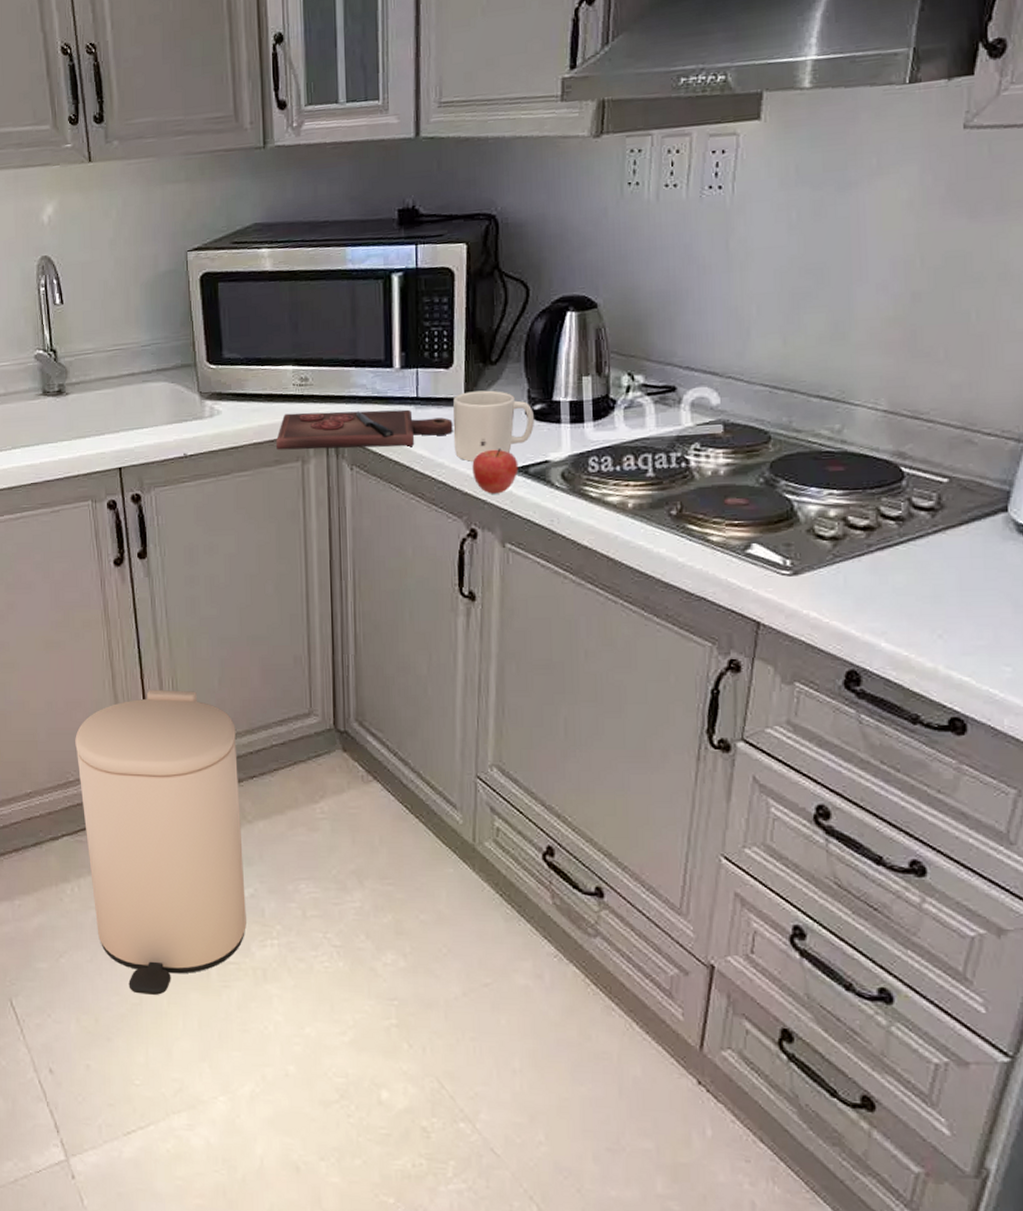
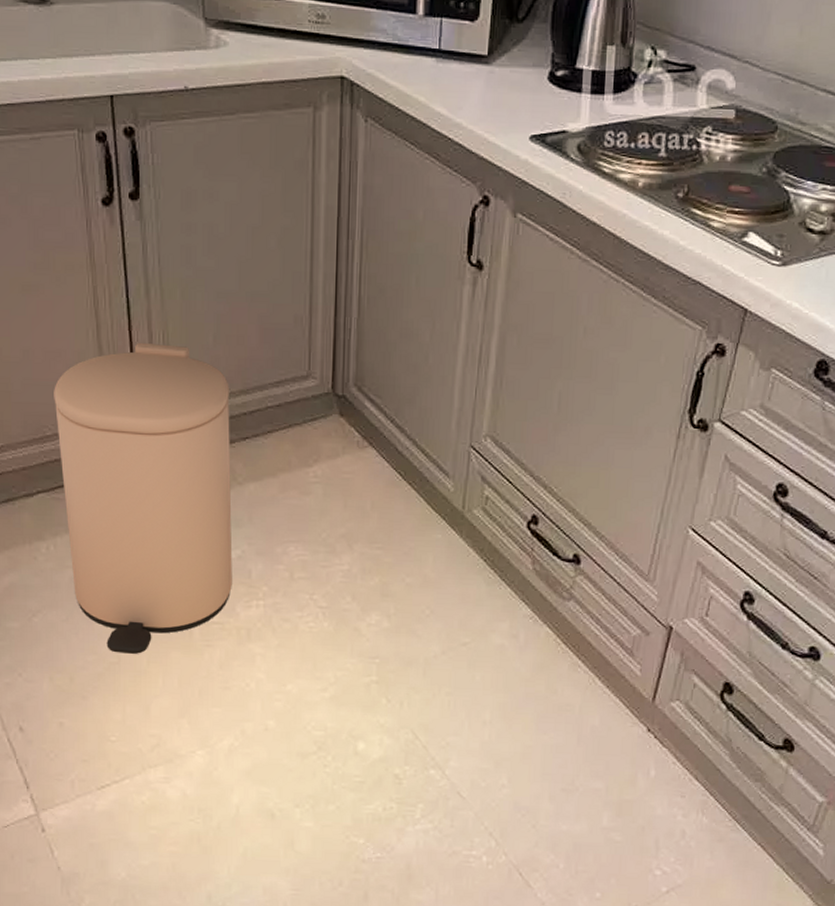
cutting board: present [276,409,453,450] -> none [287,53,474,102]
mug: present [452,390,534,462] -> none [473,49,556,124]
fruit: present [472,447,519,494] -> none [490,112,536,161]

